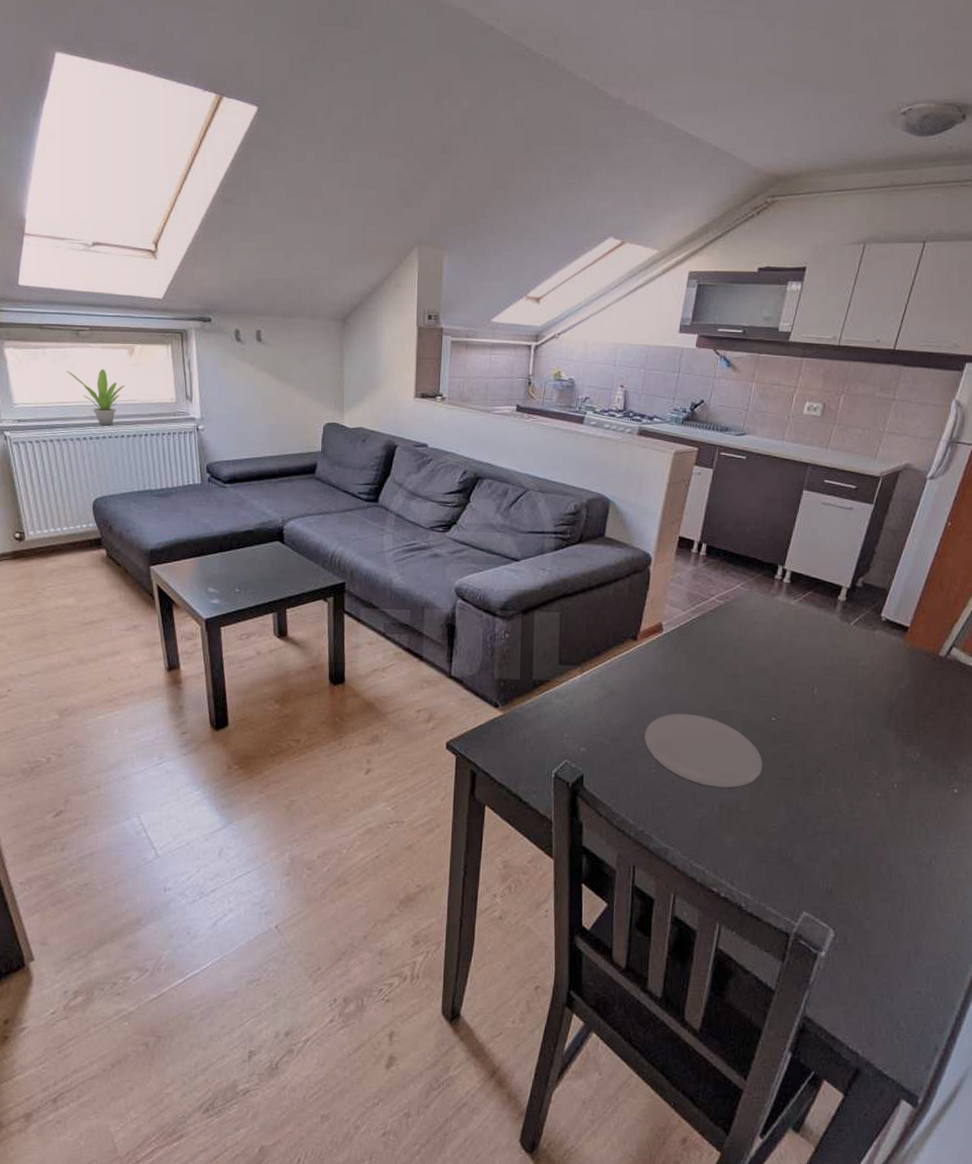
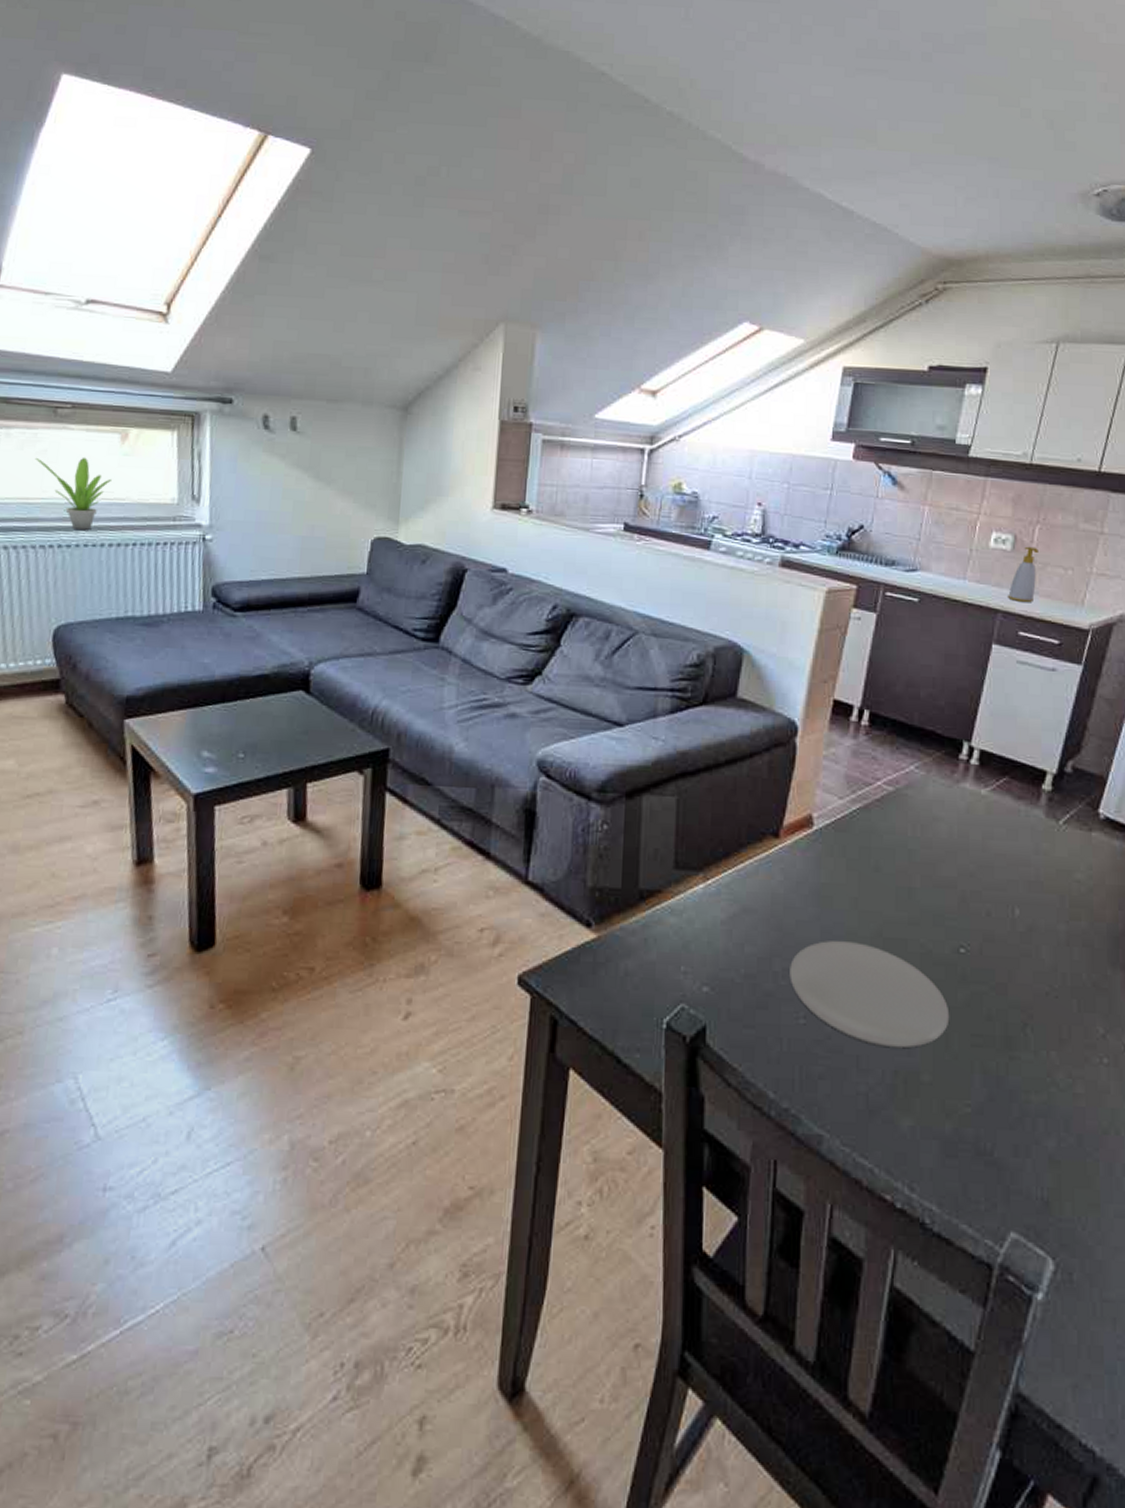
soap bottle: none [817,412,842,457] -> present [1008,546,1038,603]

